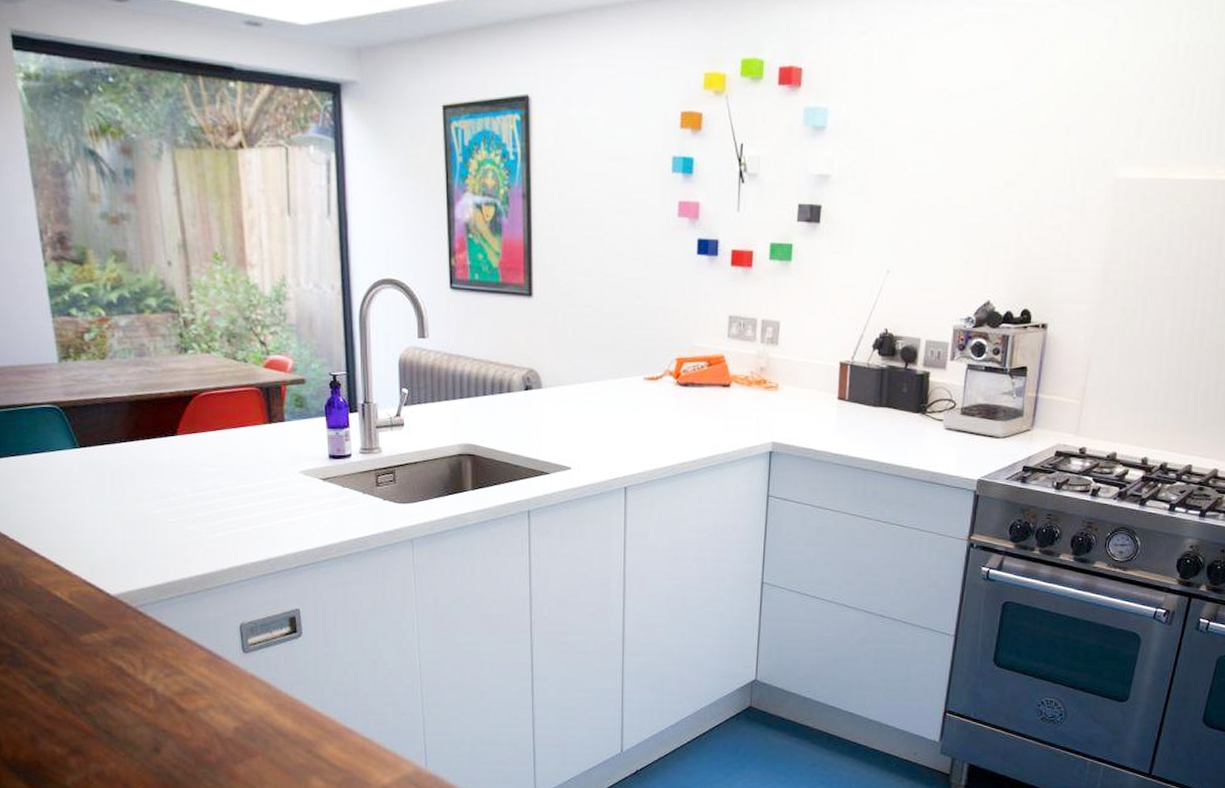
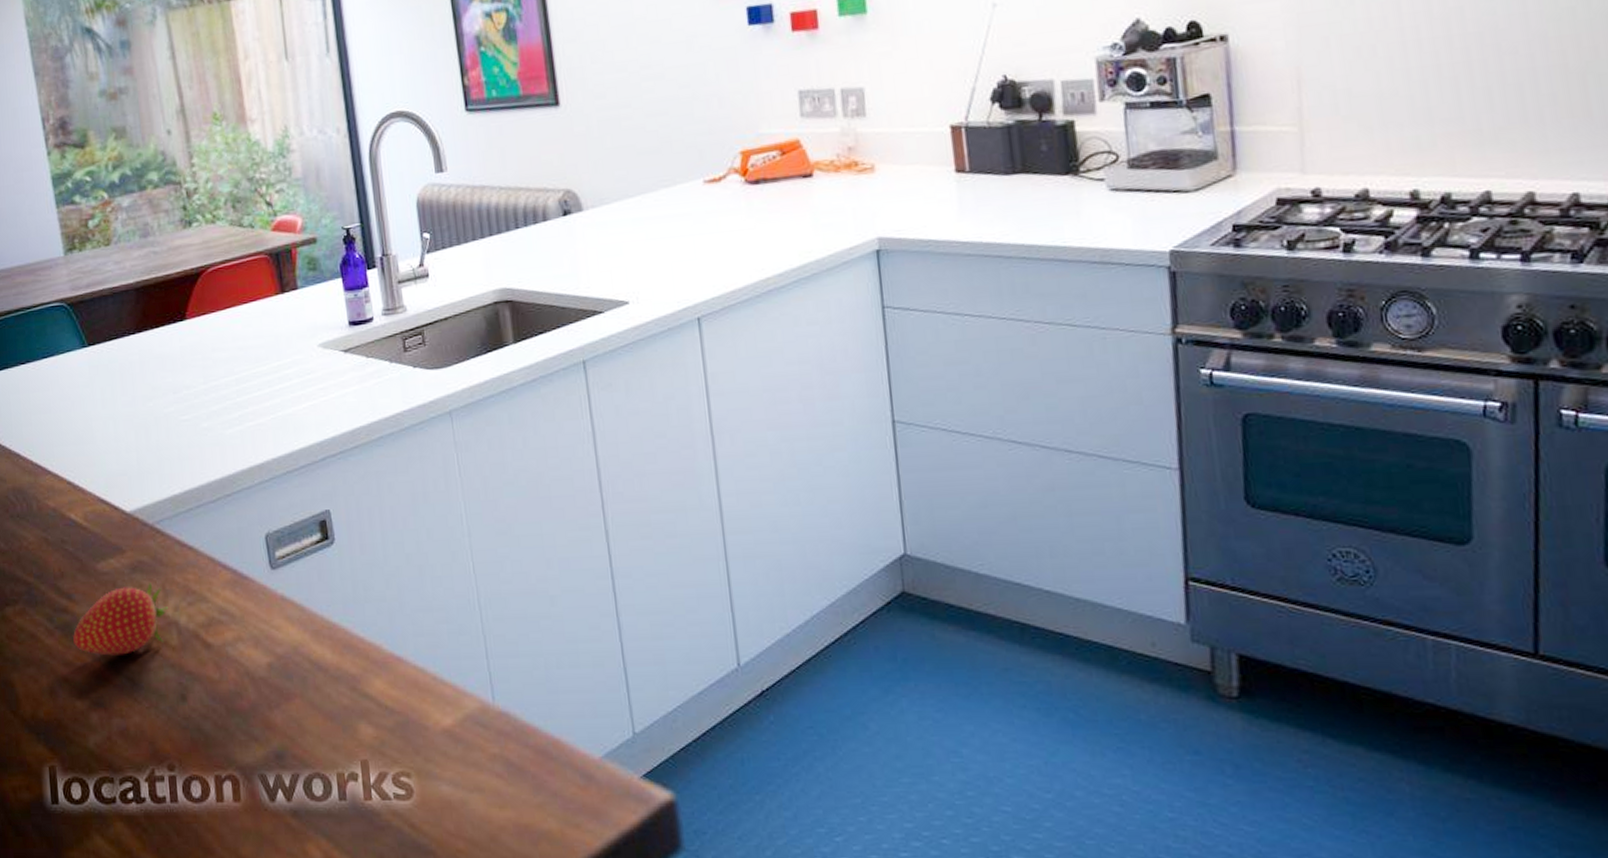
fruit: none [55,656,146,713] -> present [73,583,168,656]

